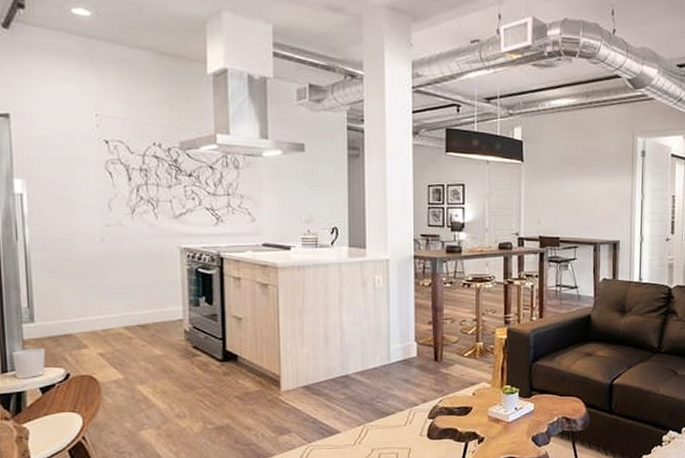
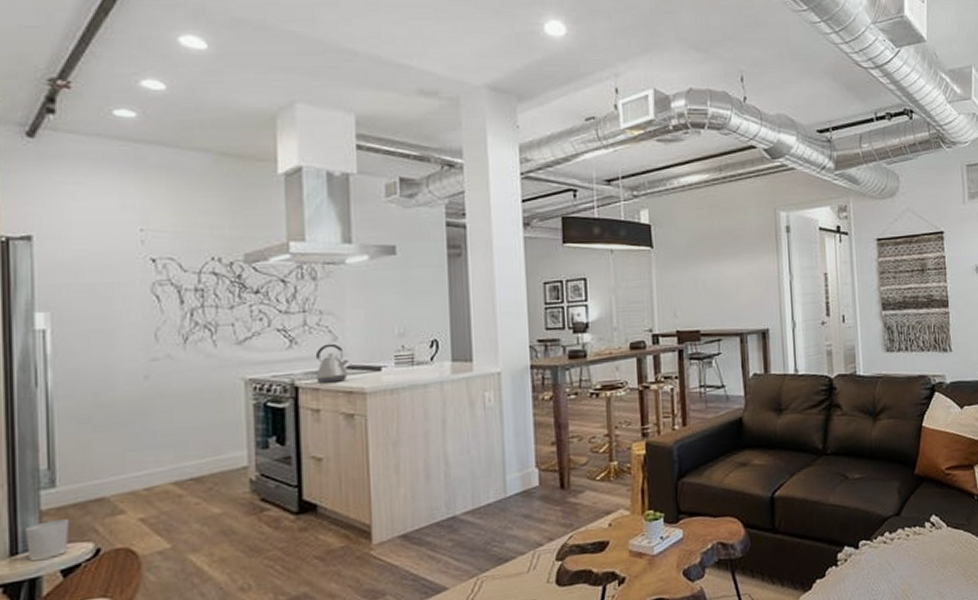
kettle: none [237,223,265,258] -> present [315,343,350,385]

